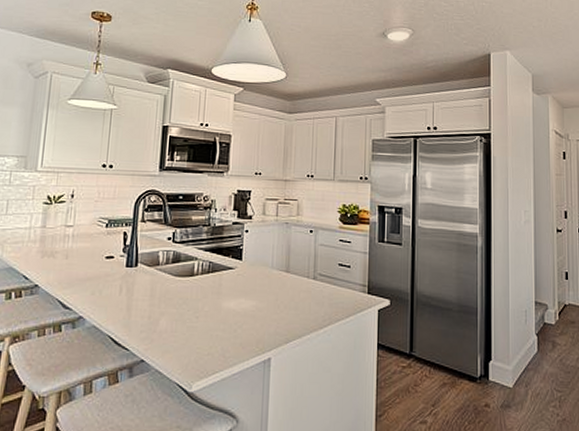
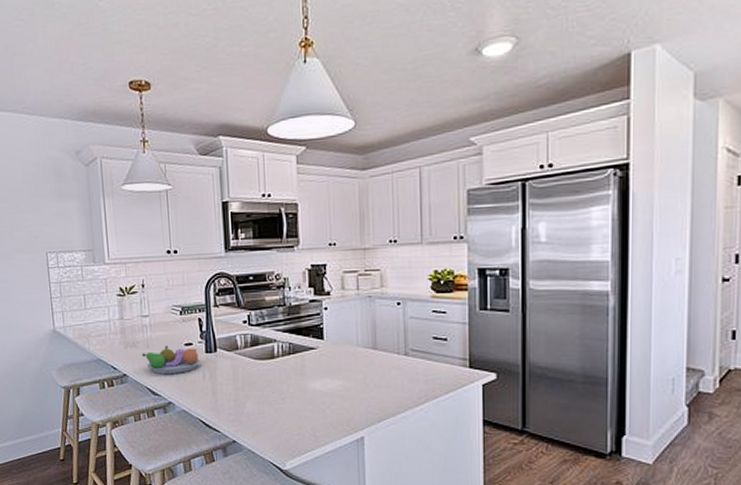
fruit bowl: none [58,257,120,287] -> present [141,346,201,374]

